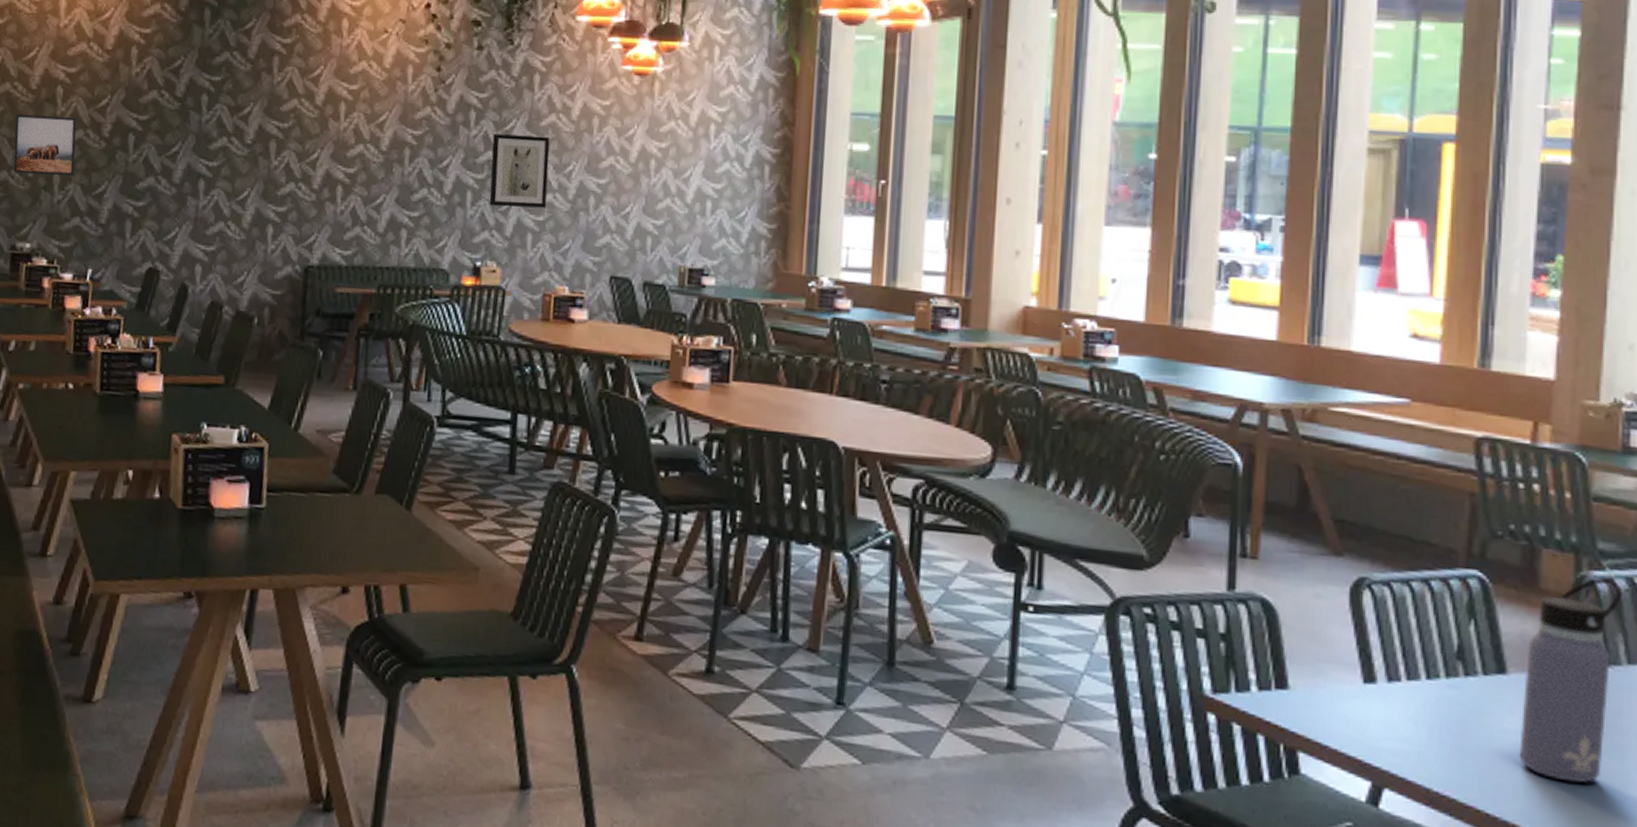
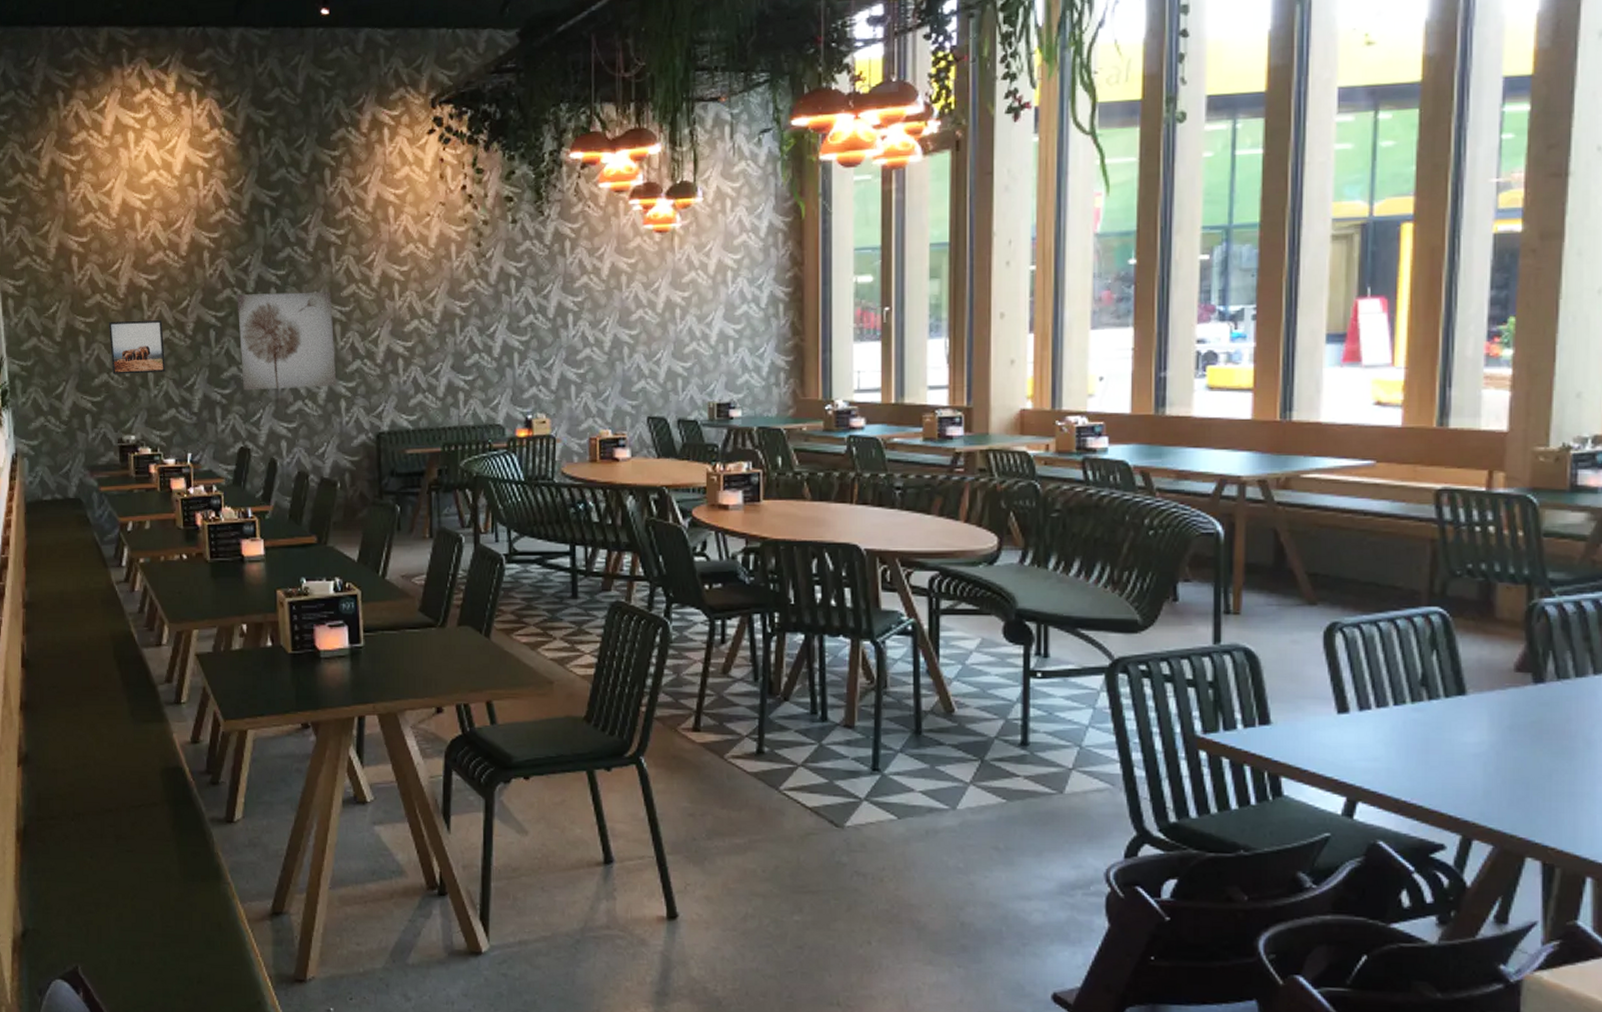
wall art: none [159,98,270,209] -> present [237,291,337,391]
wall art: present [489,134,550,208] -> none [533,297,585,364]
water bottle: present [1519,576,1622,783] -> none [1478,603,1570,783]

